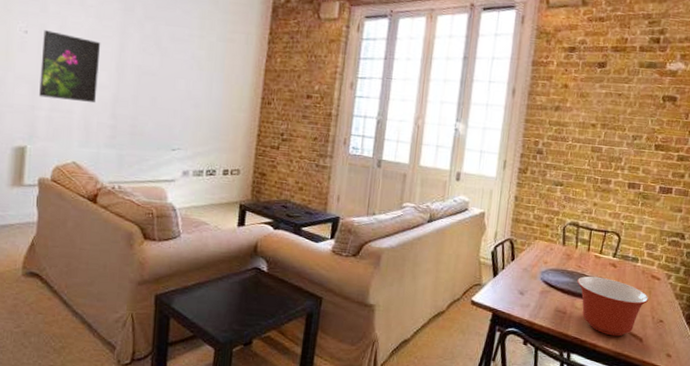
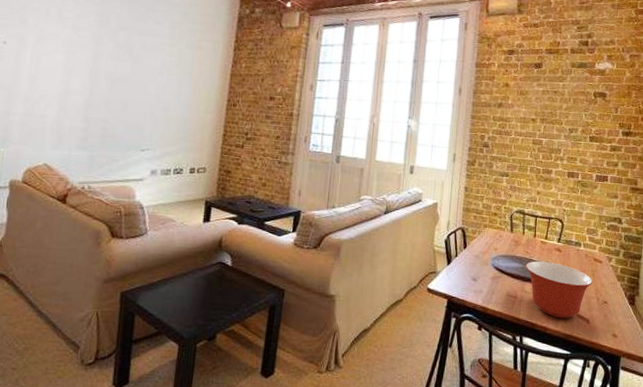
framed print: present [39,30,101,102] -> none [14,40,76,107]

